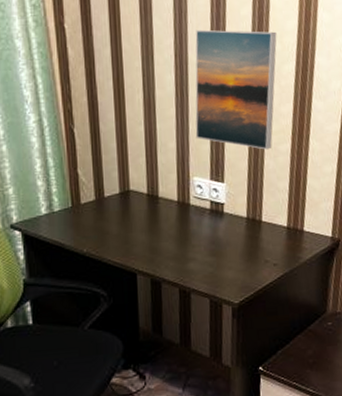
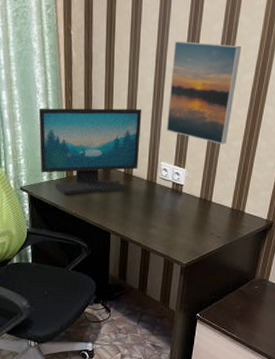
computer monitor: none [28,114,165,230] -> present [38,108,142,195]

